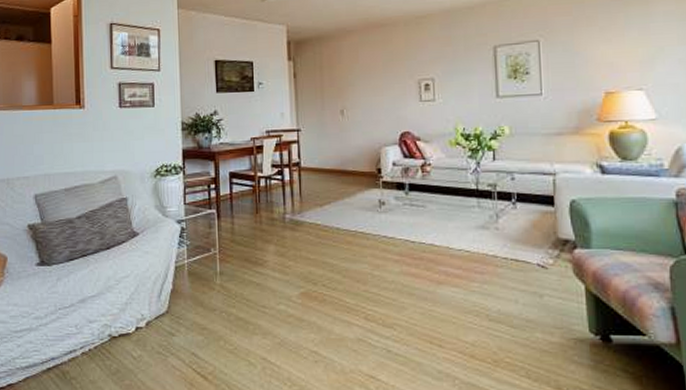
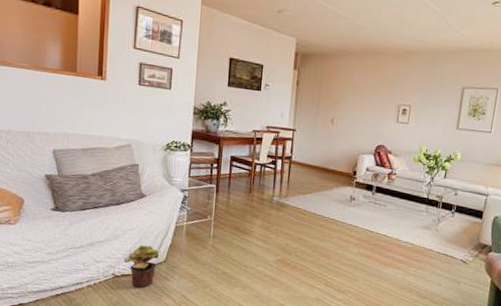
potted plant: none [119,294,161,349] -> present [123,244,160,288]

